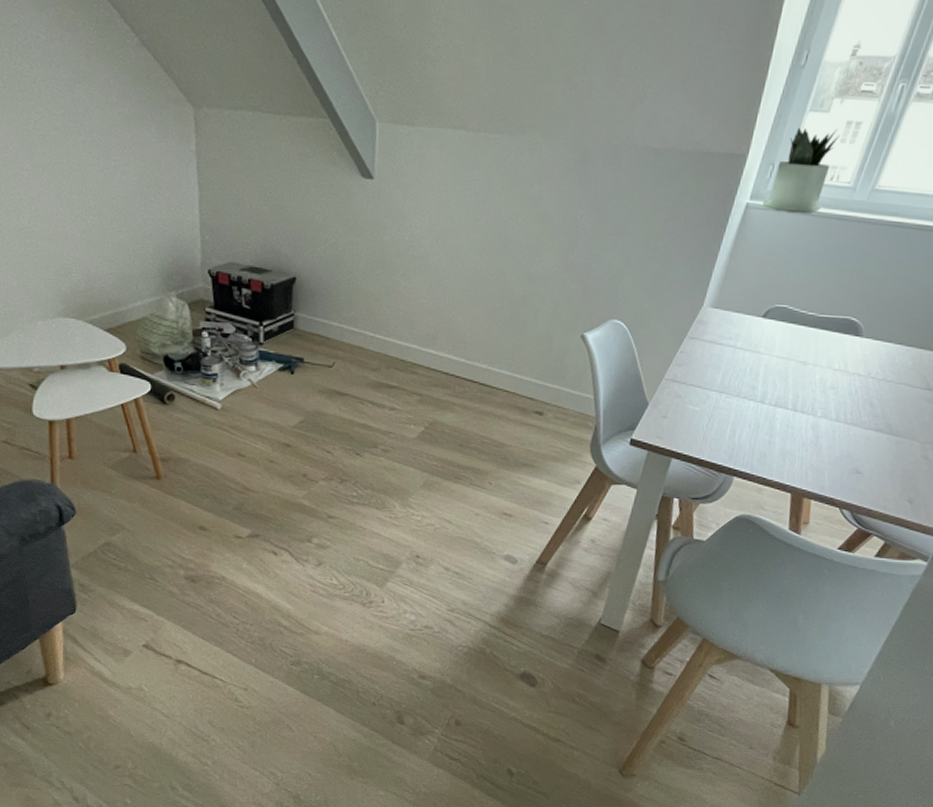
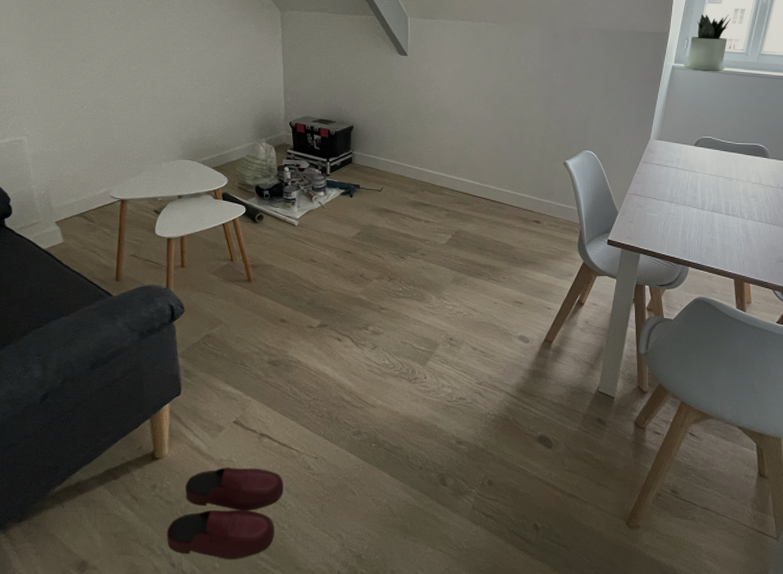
slippers: none [66,696,206,795] -> present [166,467,284,559]

